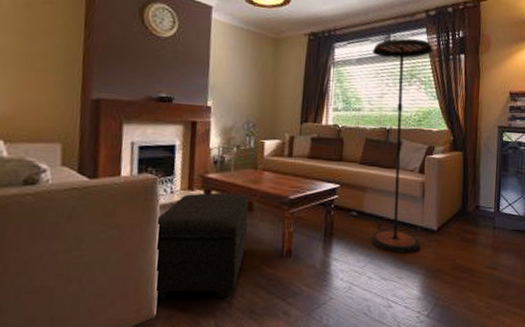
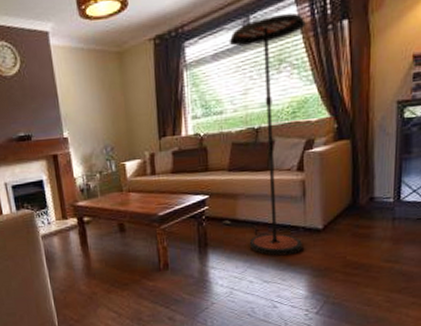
footstool: present [154,193,250,300] -> none [40,217,125,314]

